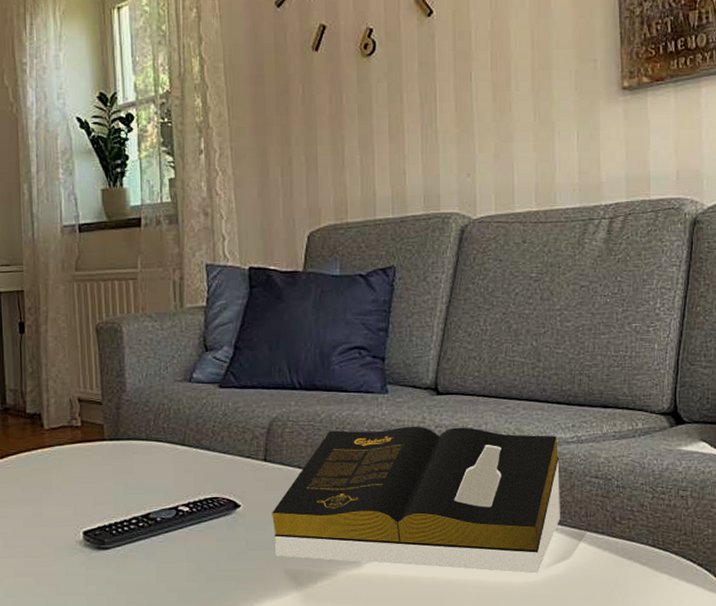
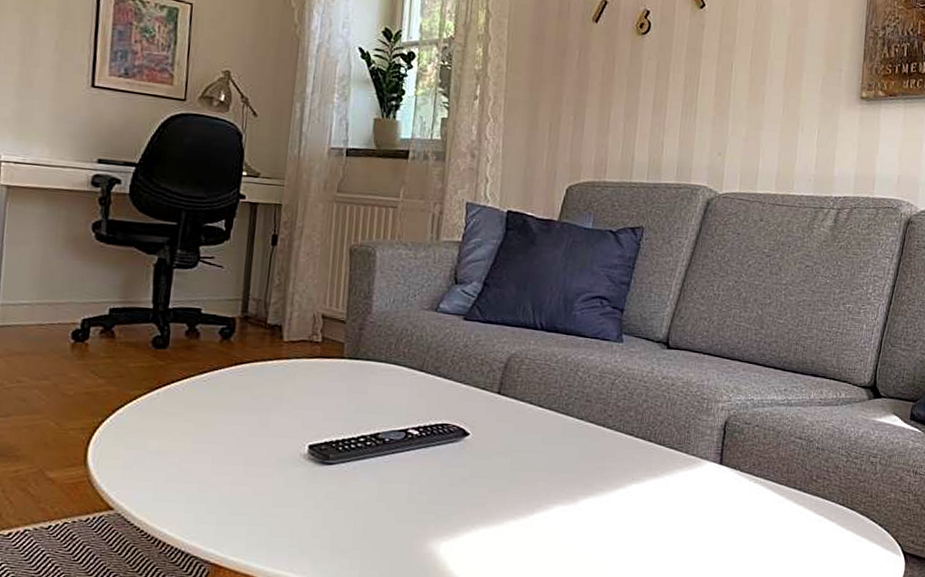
book: present [272,426,560,574] -> none [497,371,770,522]

